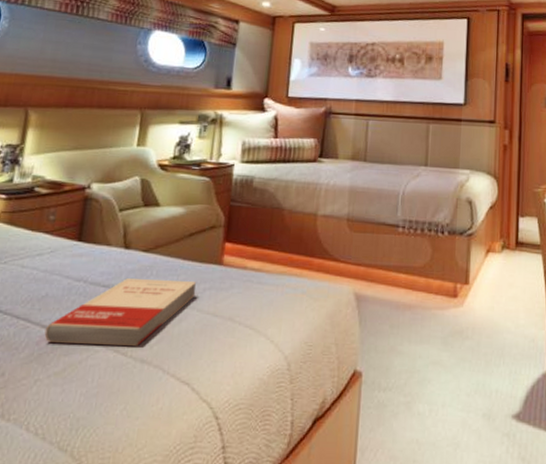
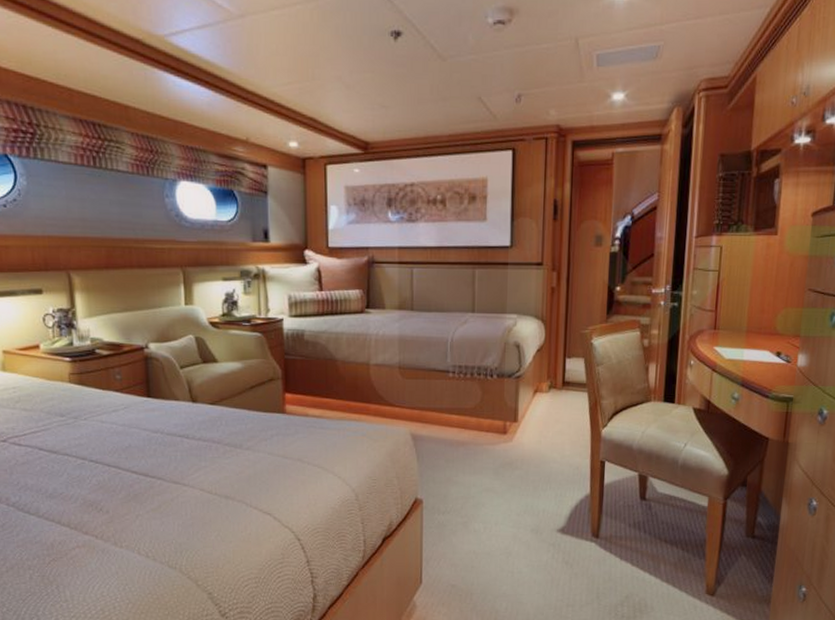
book: present [44,278,197,346] -> none [135,429,265,485]

